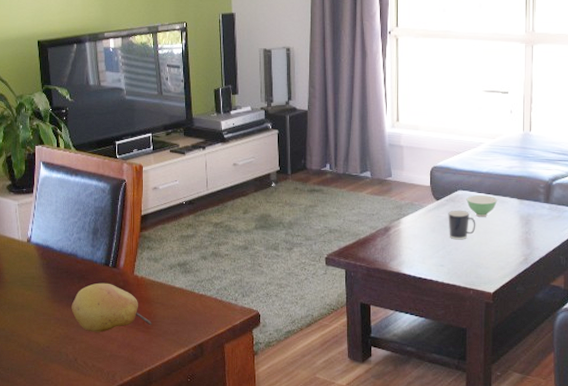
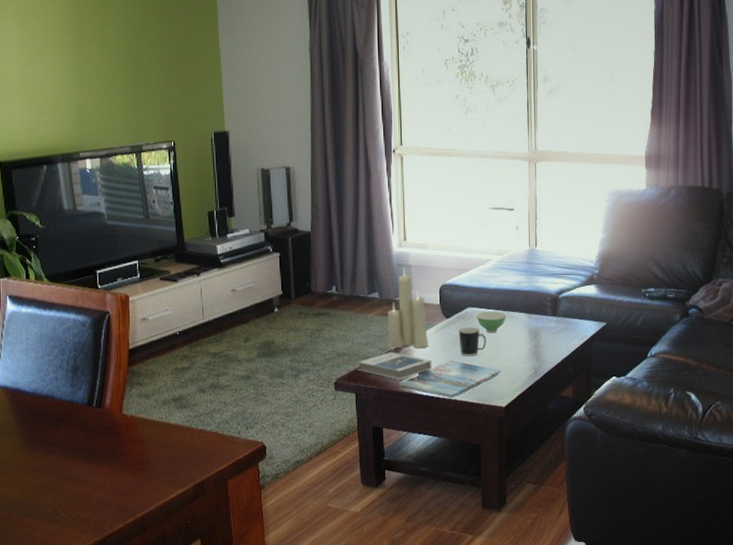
fruit: present [71,282,152,332] -> none [49,424,145,480]
hardback book: none [348,231,420,259] -> present [357,352,432,380]
candle: none [377,147,418,229] -> present [387,267,429,349]
magazine: none [388,242,491,280] -> present [399,360,502,398]

